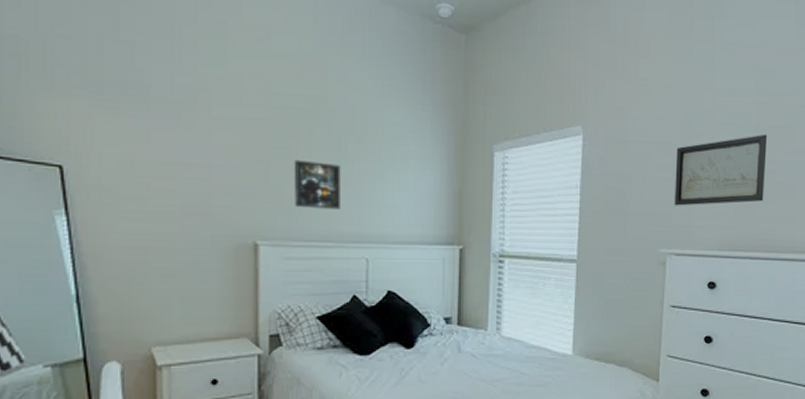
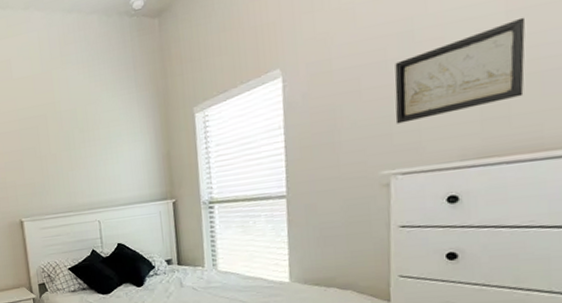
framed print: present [293,159,341,209] -> none [38,152,75,191]

